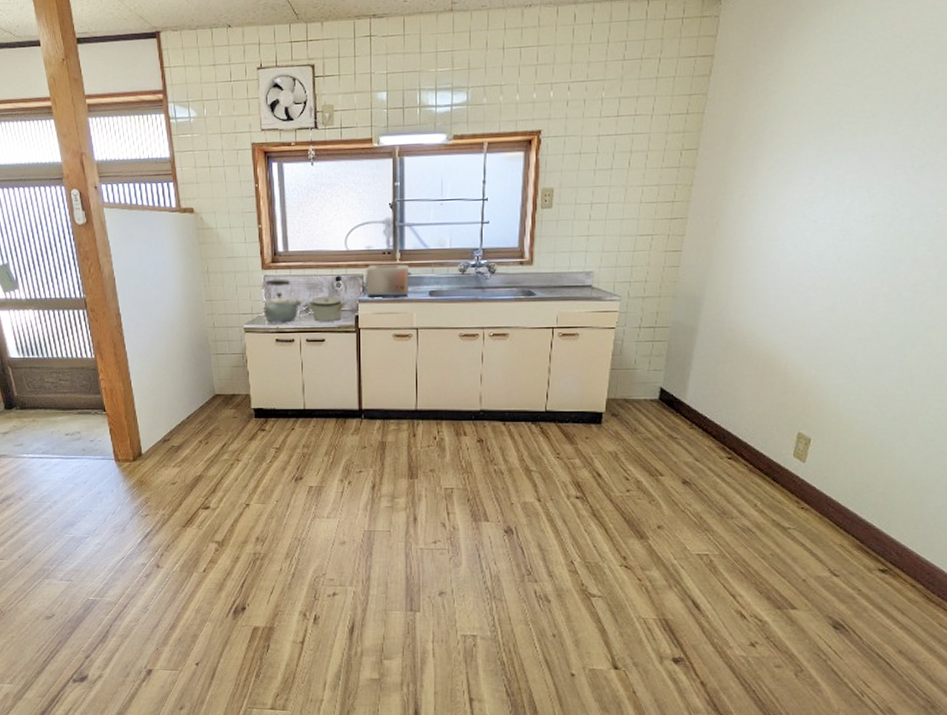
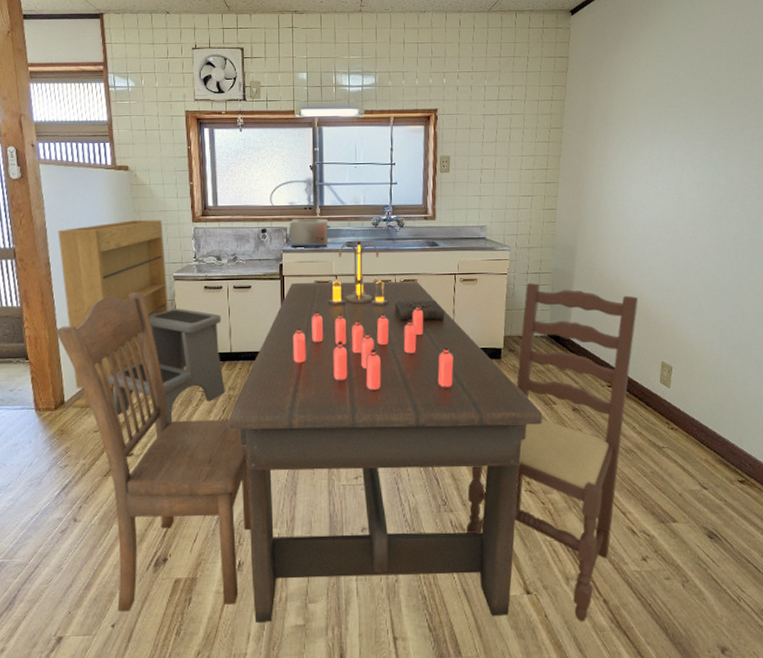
shoe rack: none [126,267,240,460] -> present [58,220,169,408]
dining chair: none [129,345,327,654] -> present [55,292,251,611]
step stool: none [183,362,299,480] -> present [108,308,225,424]
kettle: present [263,280,304,323] -> none [192,231,232,271]
dining table: none [303,289,645,688] -> present [229,240,542,622]
saucepan: present [306,295,347,322] -> none [233,246,272,270]
dining chair: none [552,338,775,702] -> present [466,282,638,622]

